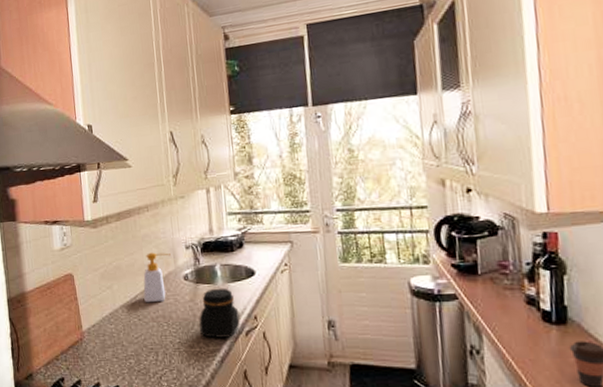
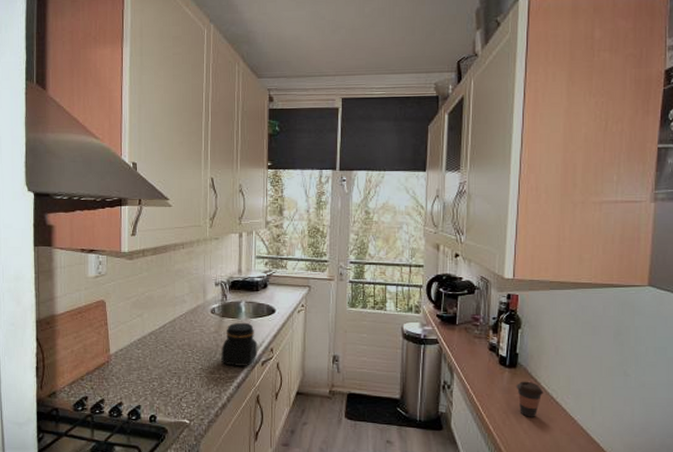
soap bottle: present [143,252,171,303] -> none [172,286,201,332]

